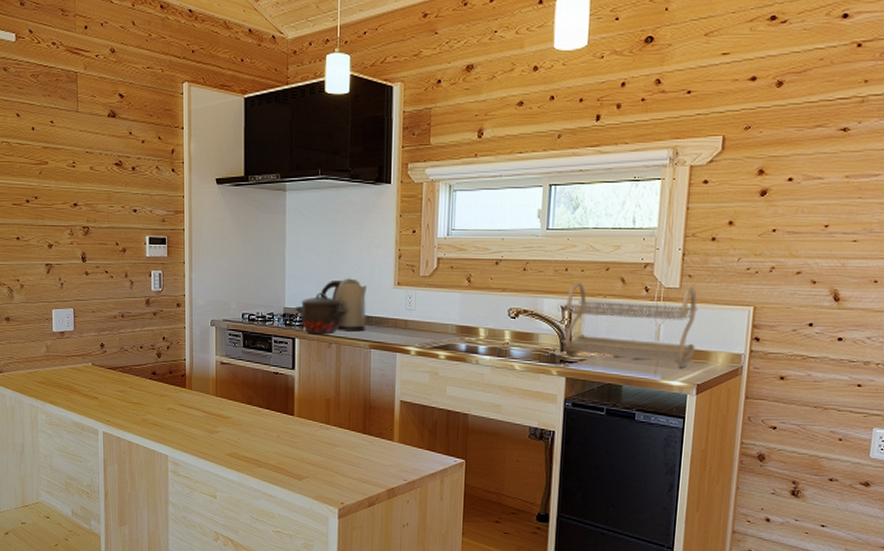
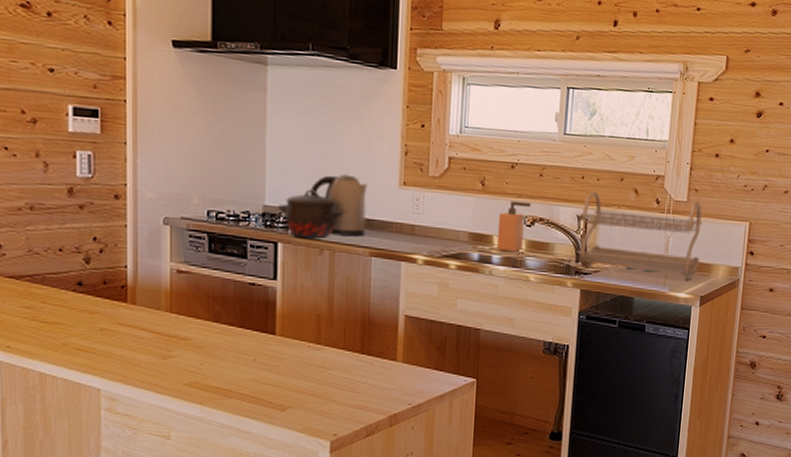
soap dispenser: none [483,295,515,343] -> present [497,201,531,252]

